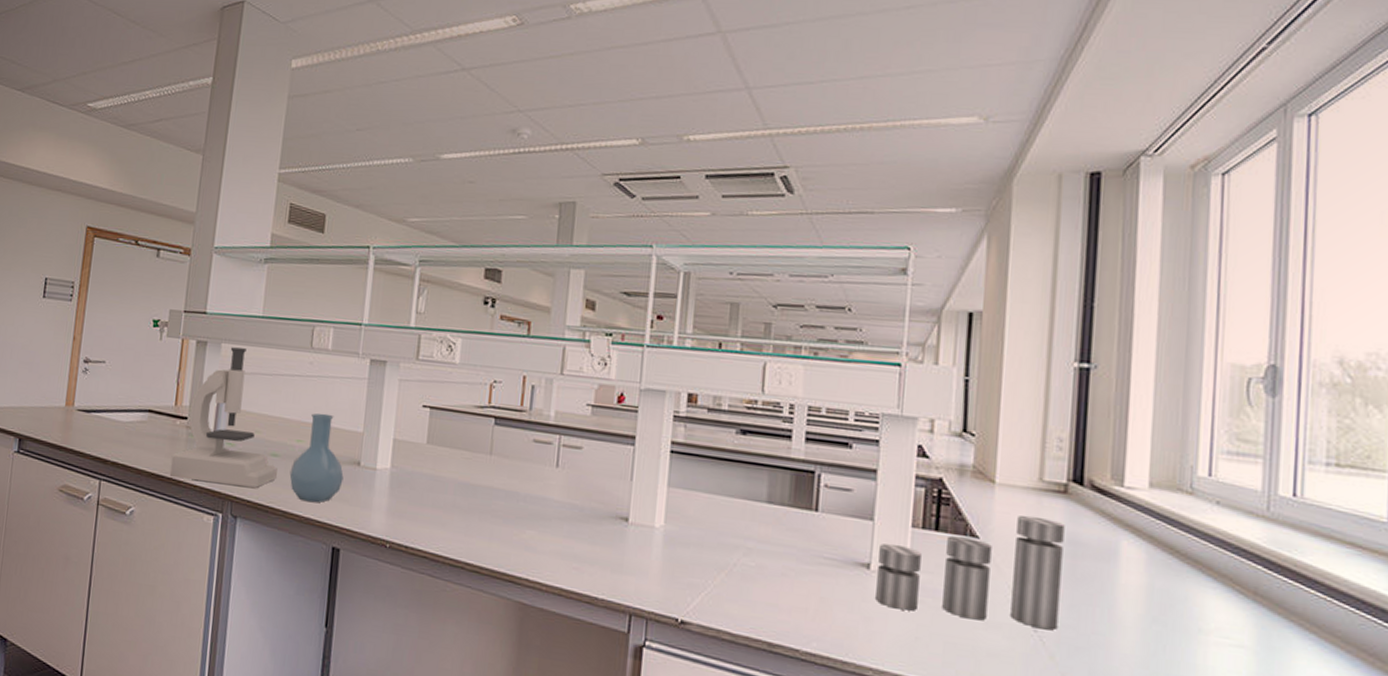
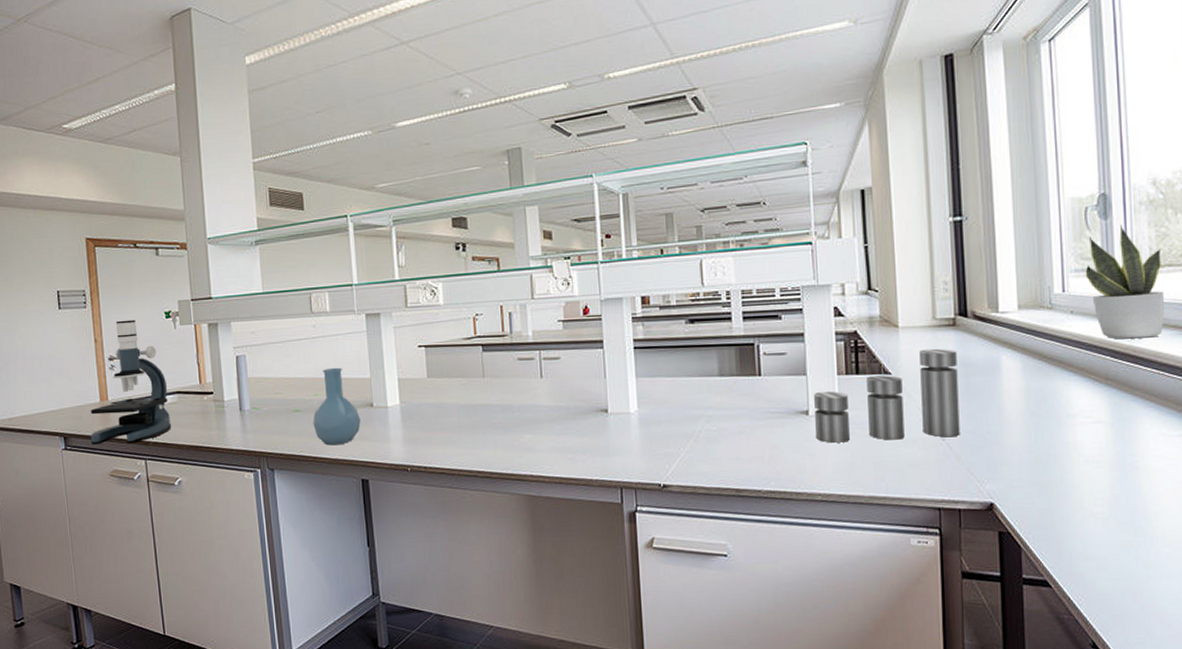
microscope: none [46,320,140,460] -> present [90,319,172,445]
microscope: present [170,347,277,488] -> none [205,323,302,446]
potted plant: none [1240,406,1344,553] -> present [1085,224,1164,340]

